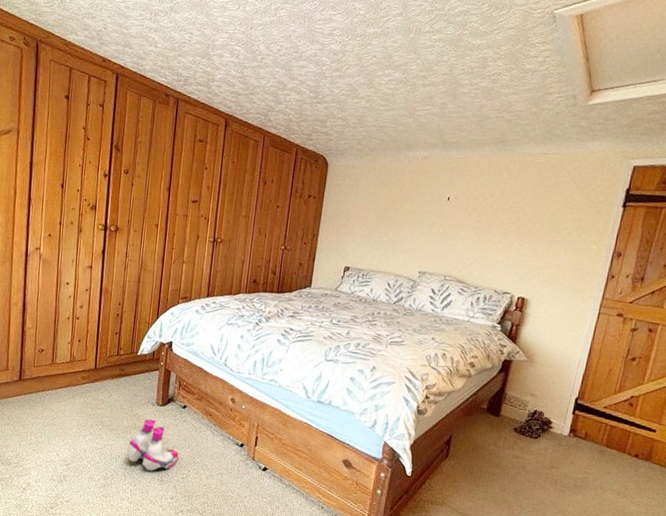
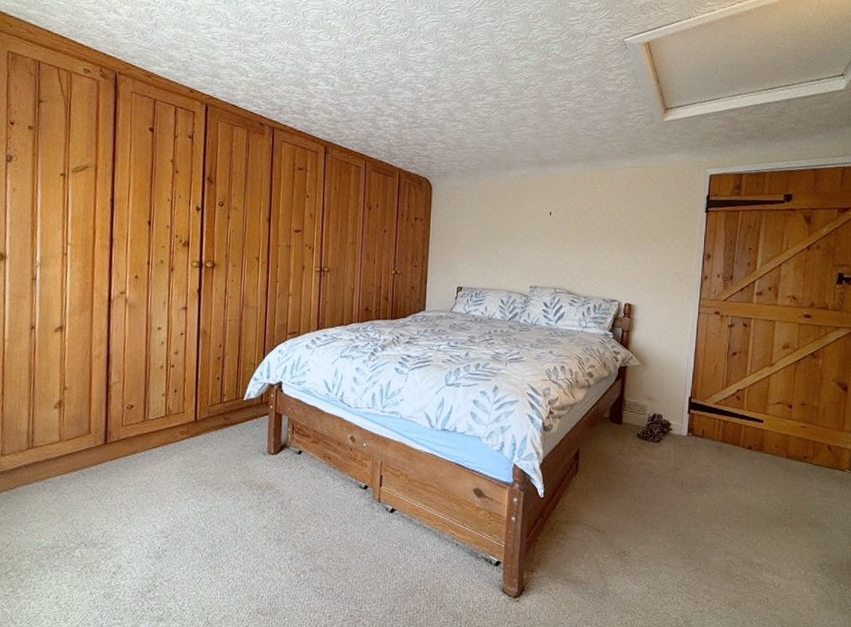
boots: present [126,419,179,471] -> none [236,471,296,530]

